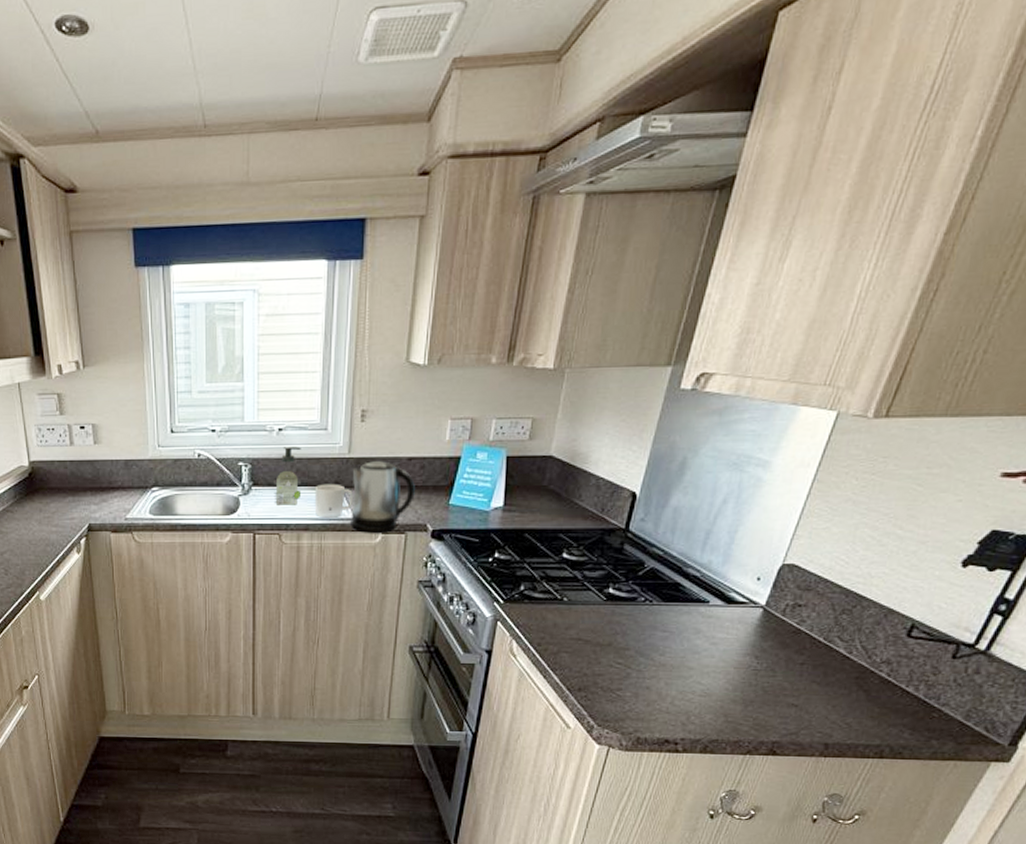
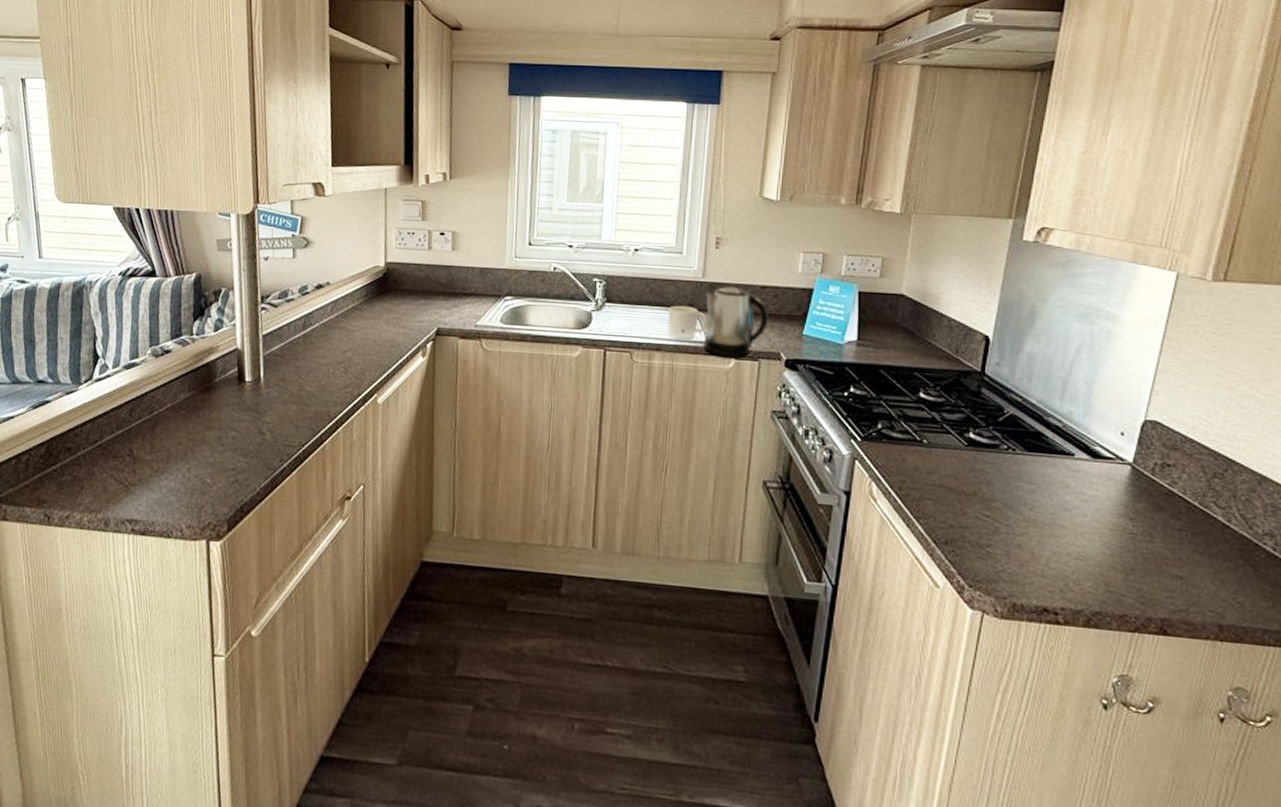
soap dispenser: present [274,447,302,507] -> none [627,267,656,326]

